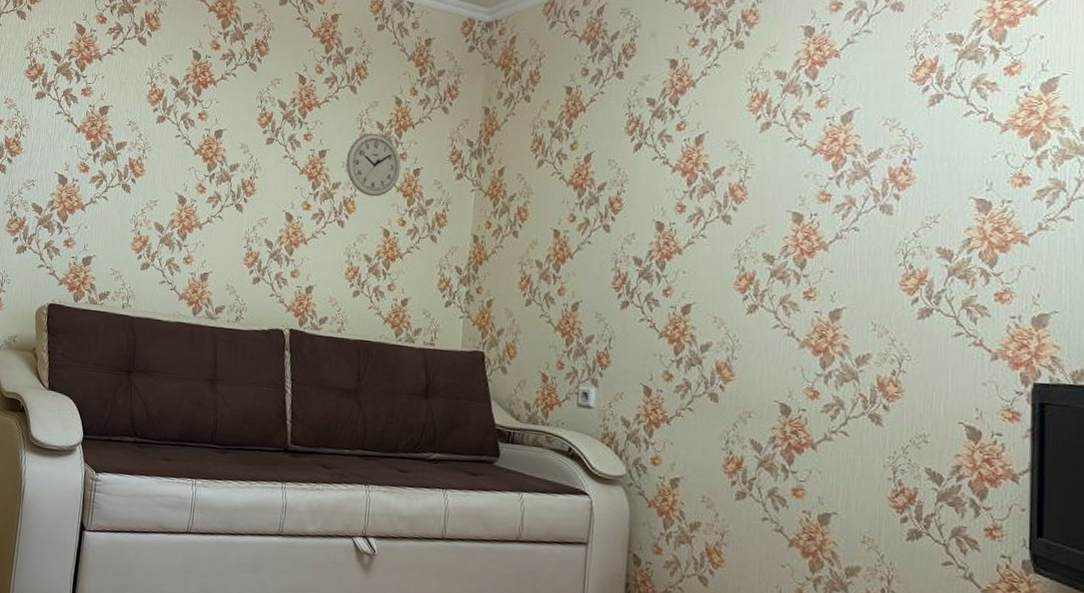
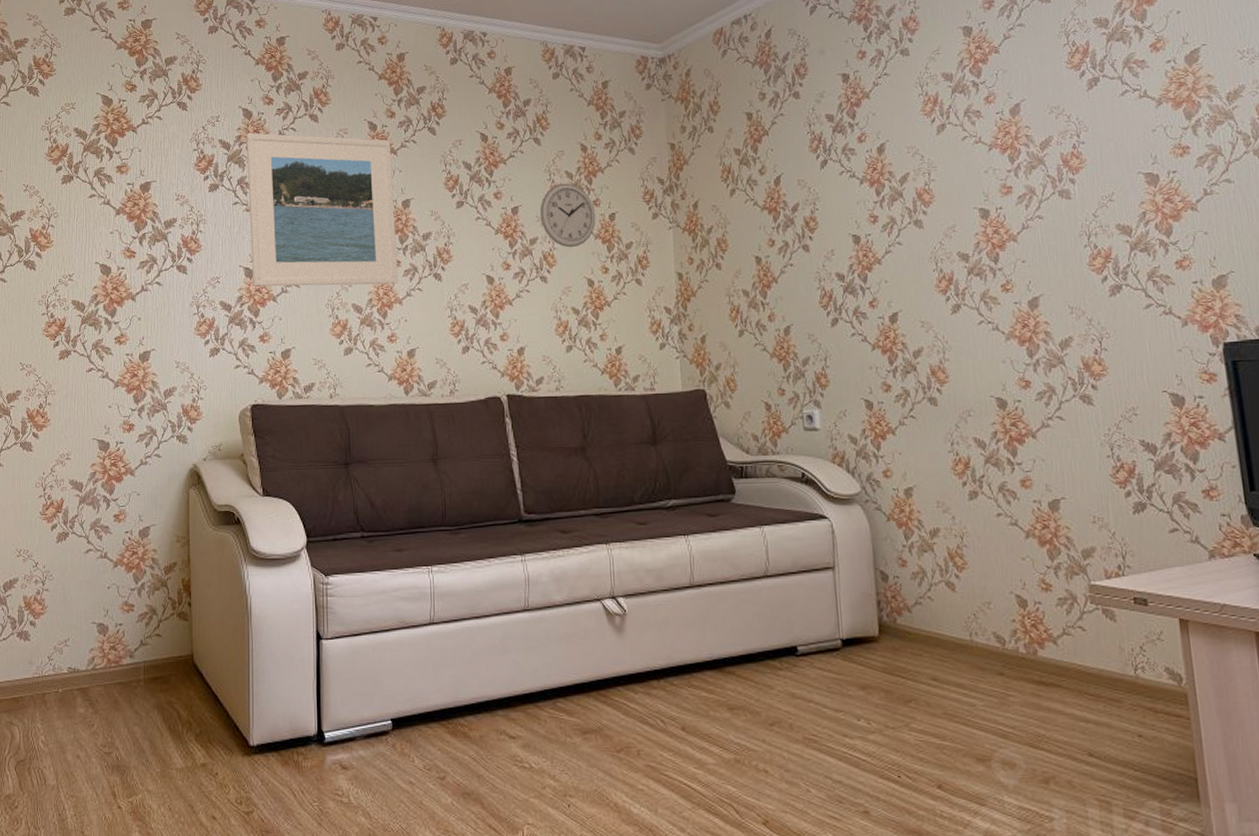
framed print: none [65,47,212,209] -> present [246,132,399,287]

